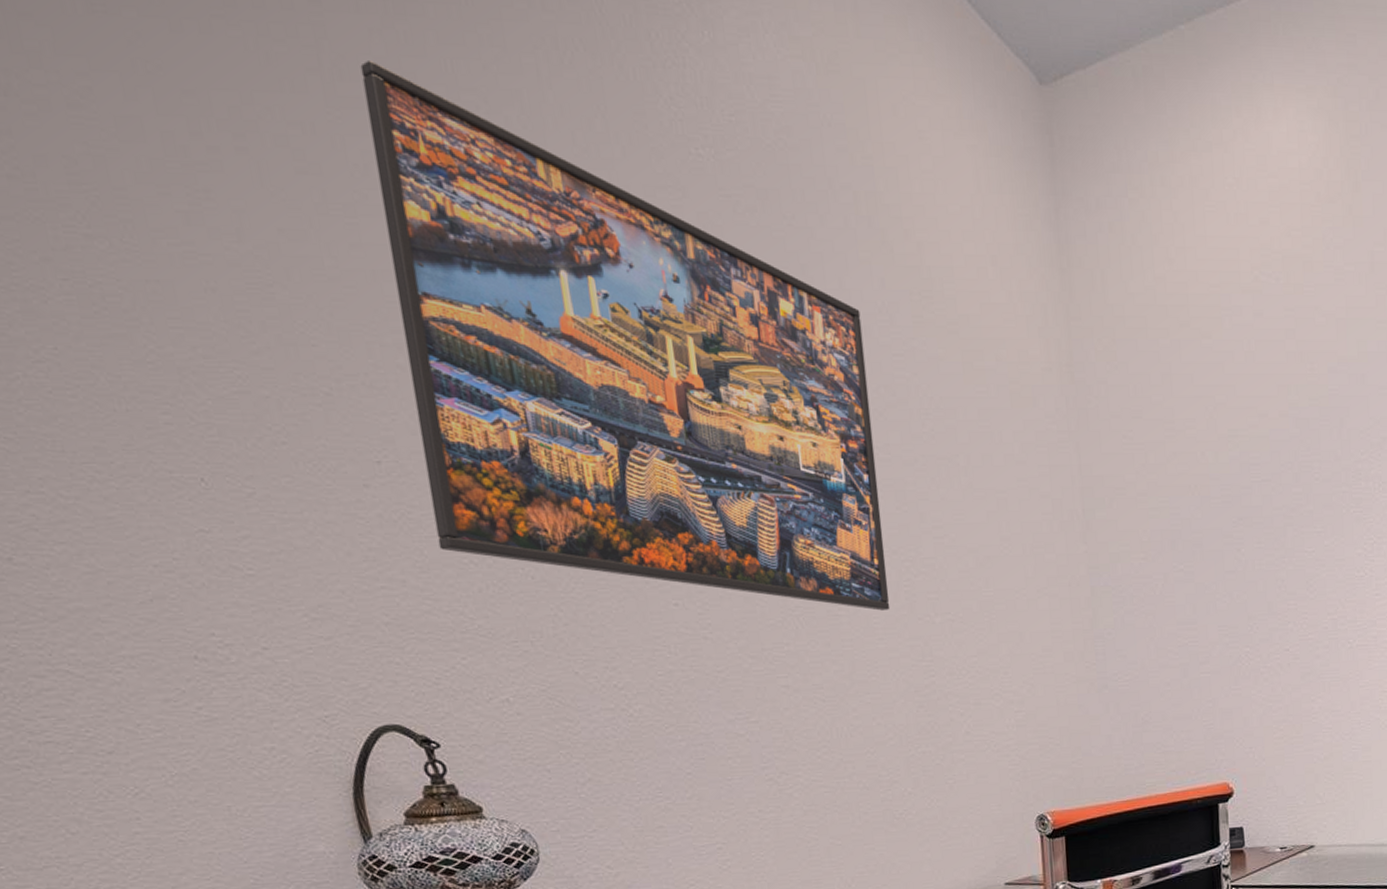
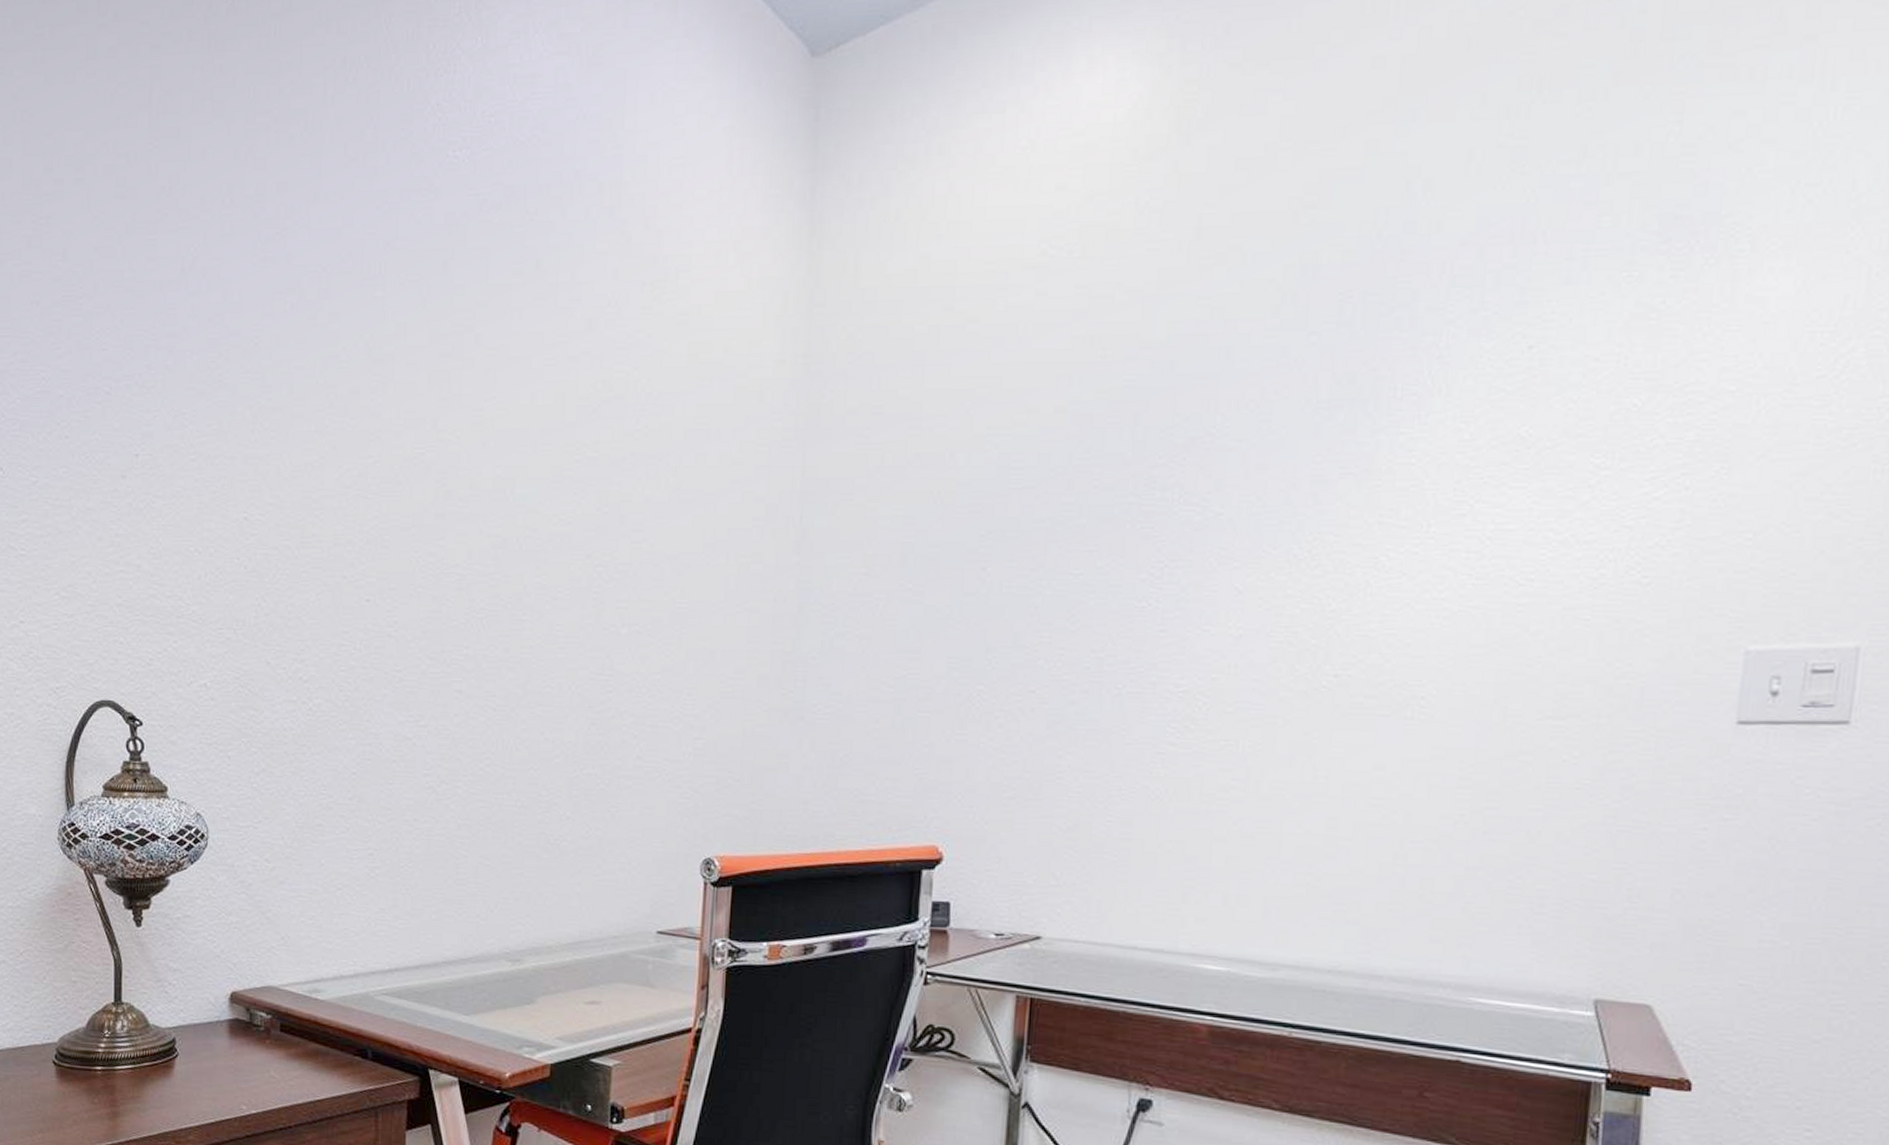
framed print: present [360,61,891,611] -> none [172,94,589,618]

